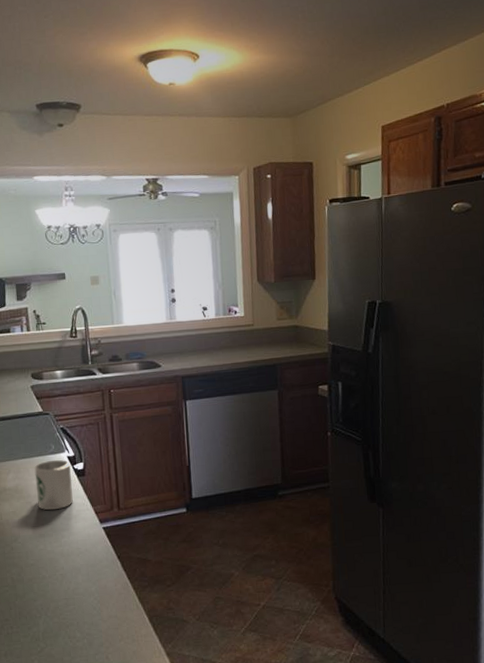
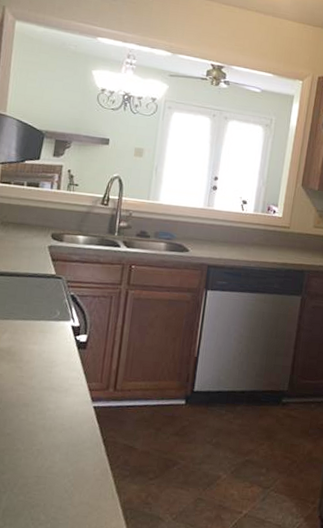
mug: present [34,460,73,511] -> none [28,327,73,381]

